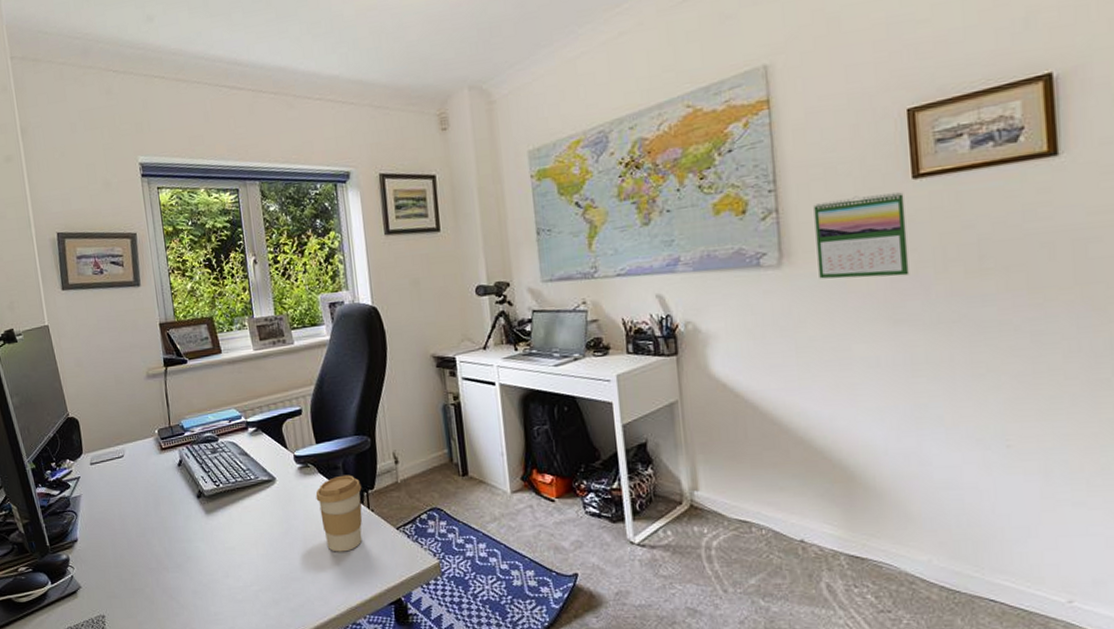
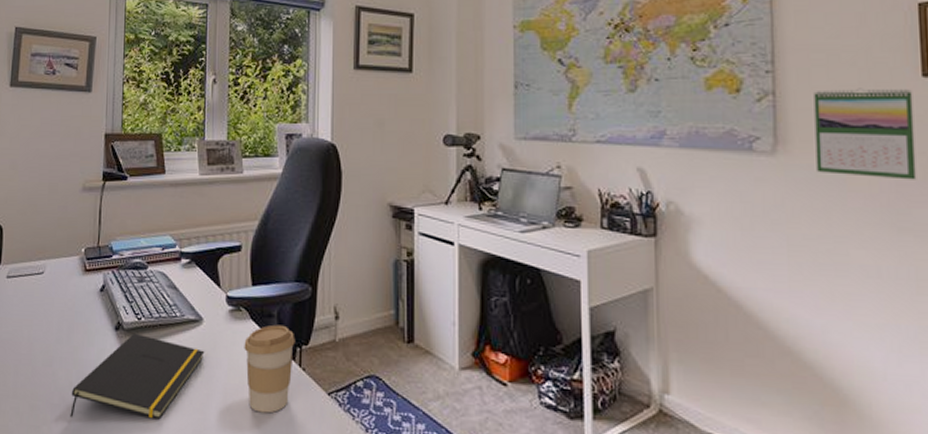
notepad: none [166,498,282,577] -> present [70,332,205,420]

